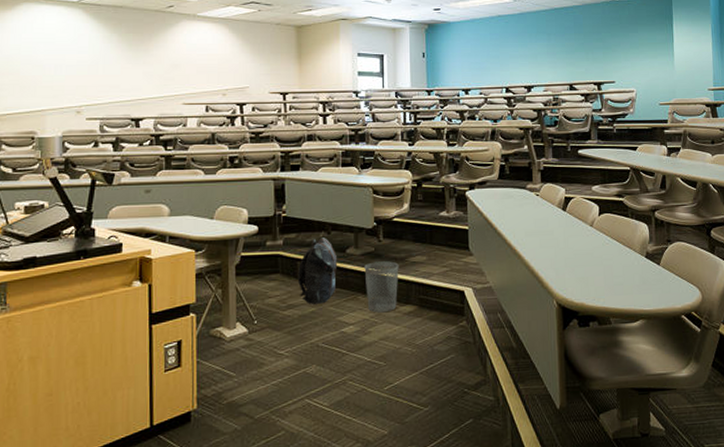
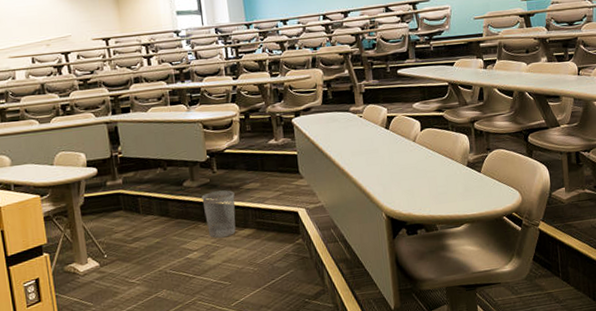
backpack: present [297,237,338,304] -> none [139,173,177,236]

